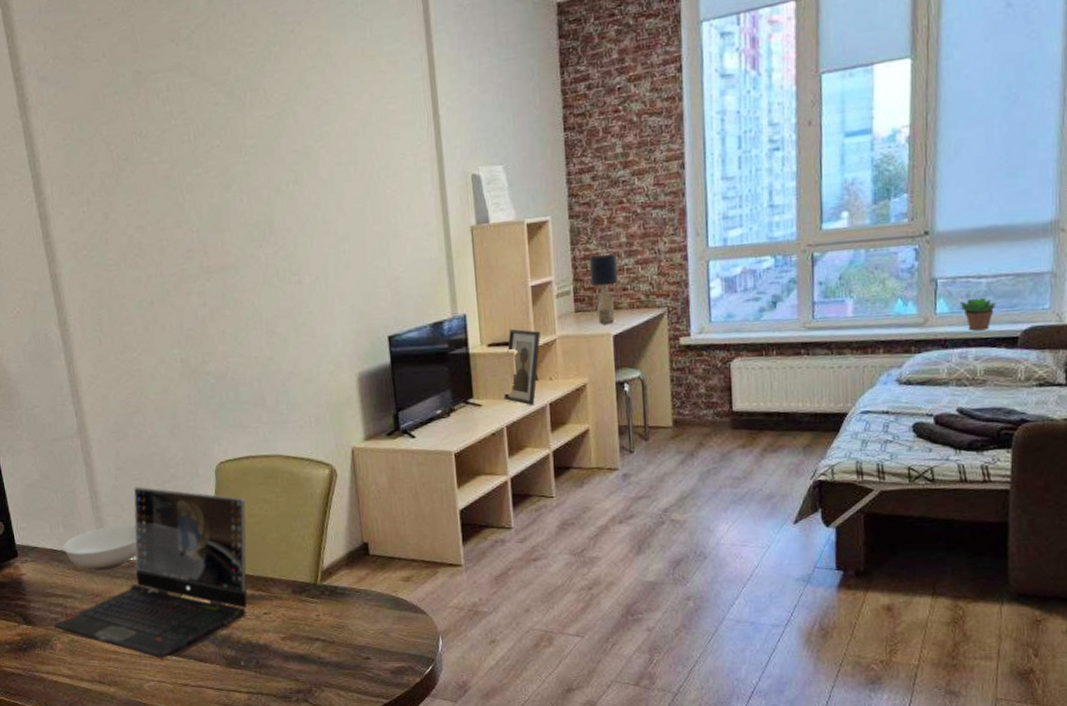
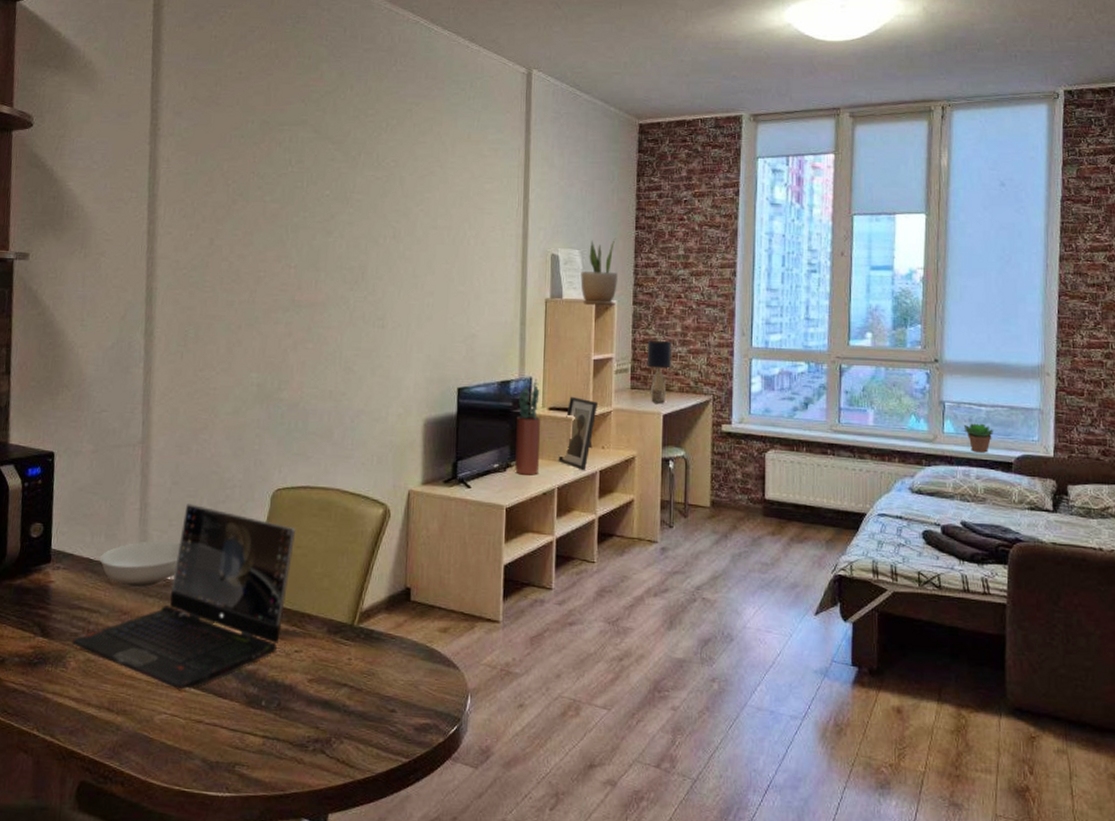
vase: none [453,315,485,418] -> present [515,379,541,475]
potted plant: none [507,144,550,227] -> present [580,238,618,306]

